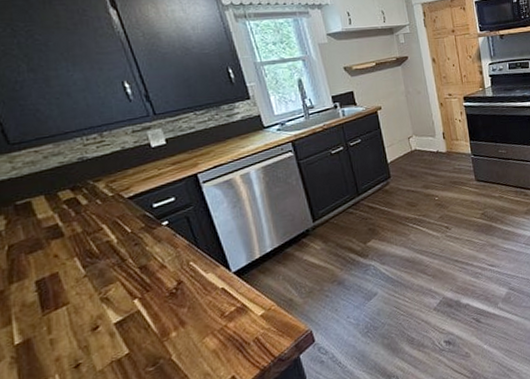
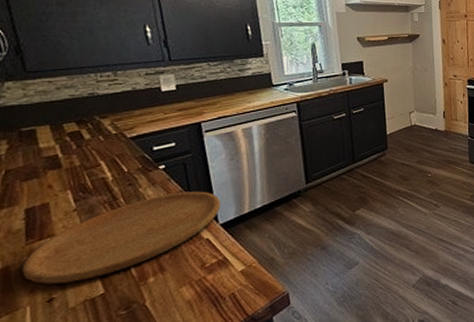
cutting board: none [42,242,230,352] -> present [21,191,220,285]

